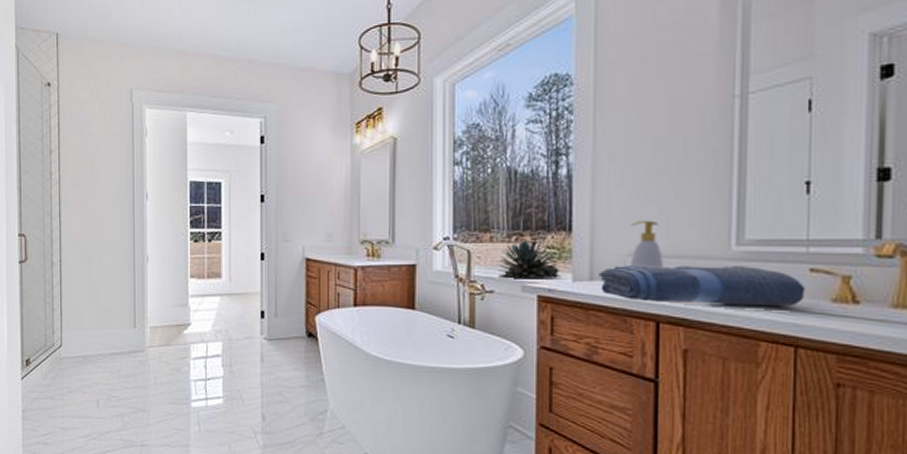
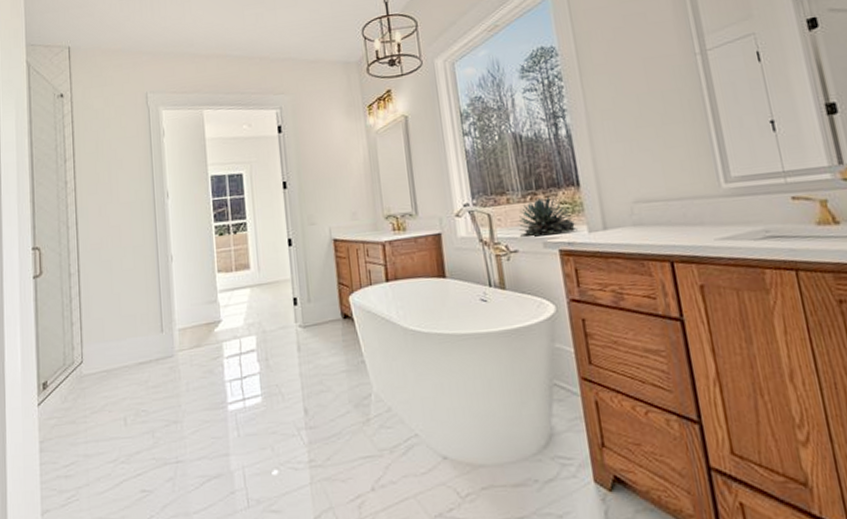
towel: present [599,266,806,307] -> none [610,200,793,244]
soap bottle: present [630,220,663,267] -> none [631,168,666,213]

